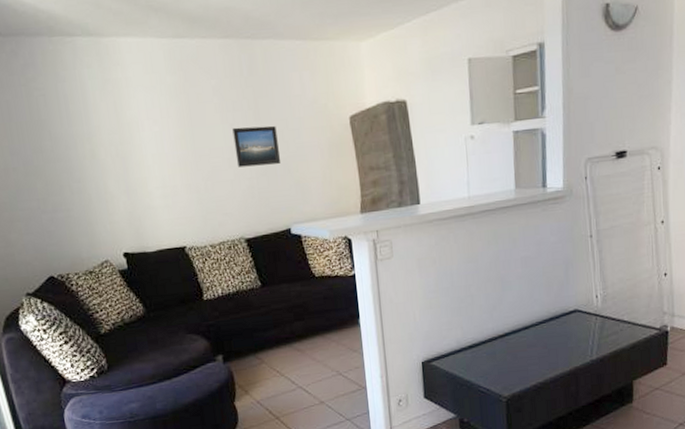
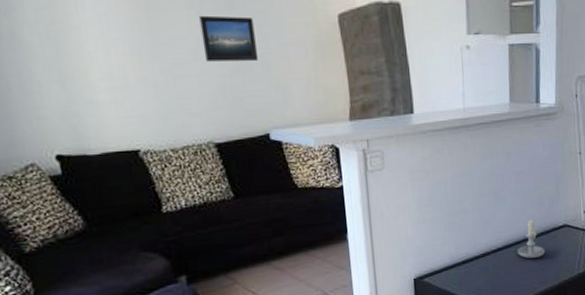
candle: none [525,303,555,345] -> present [517,218,545,259]

